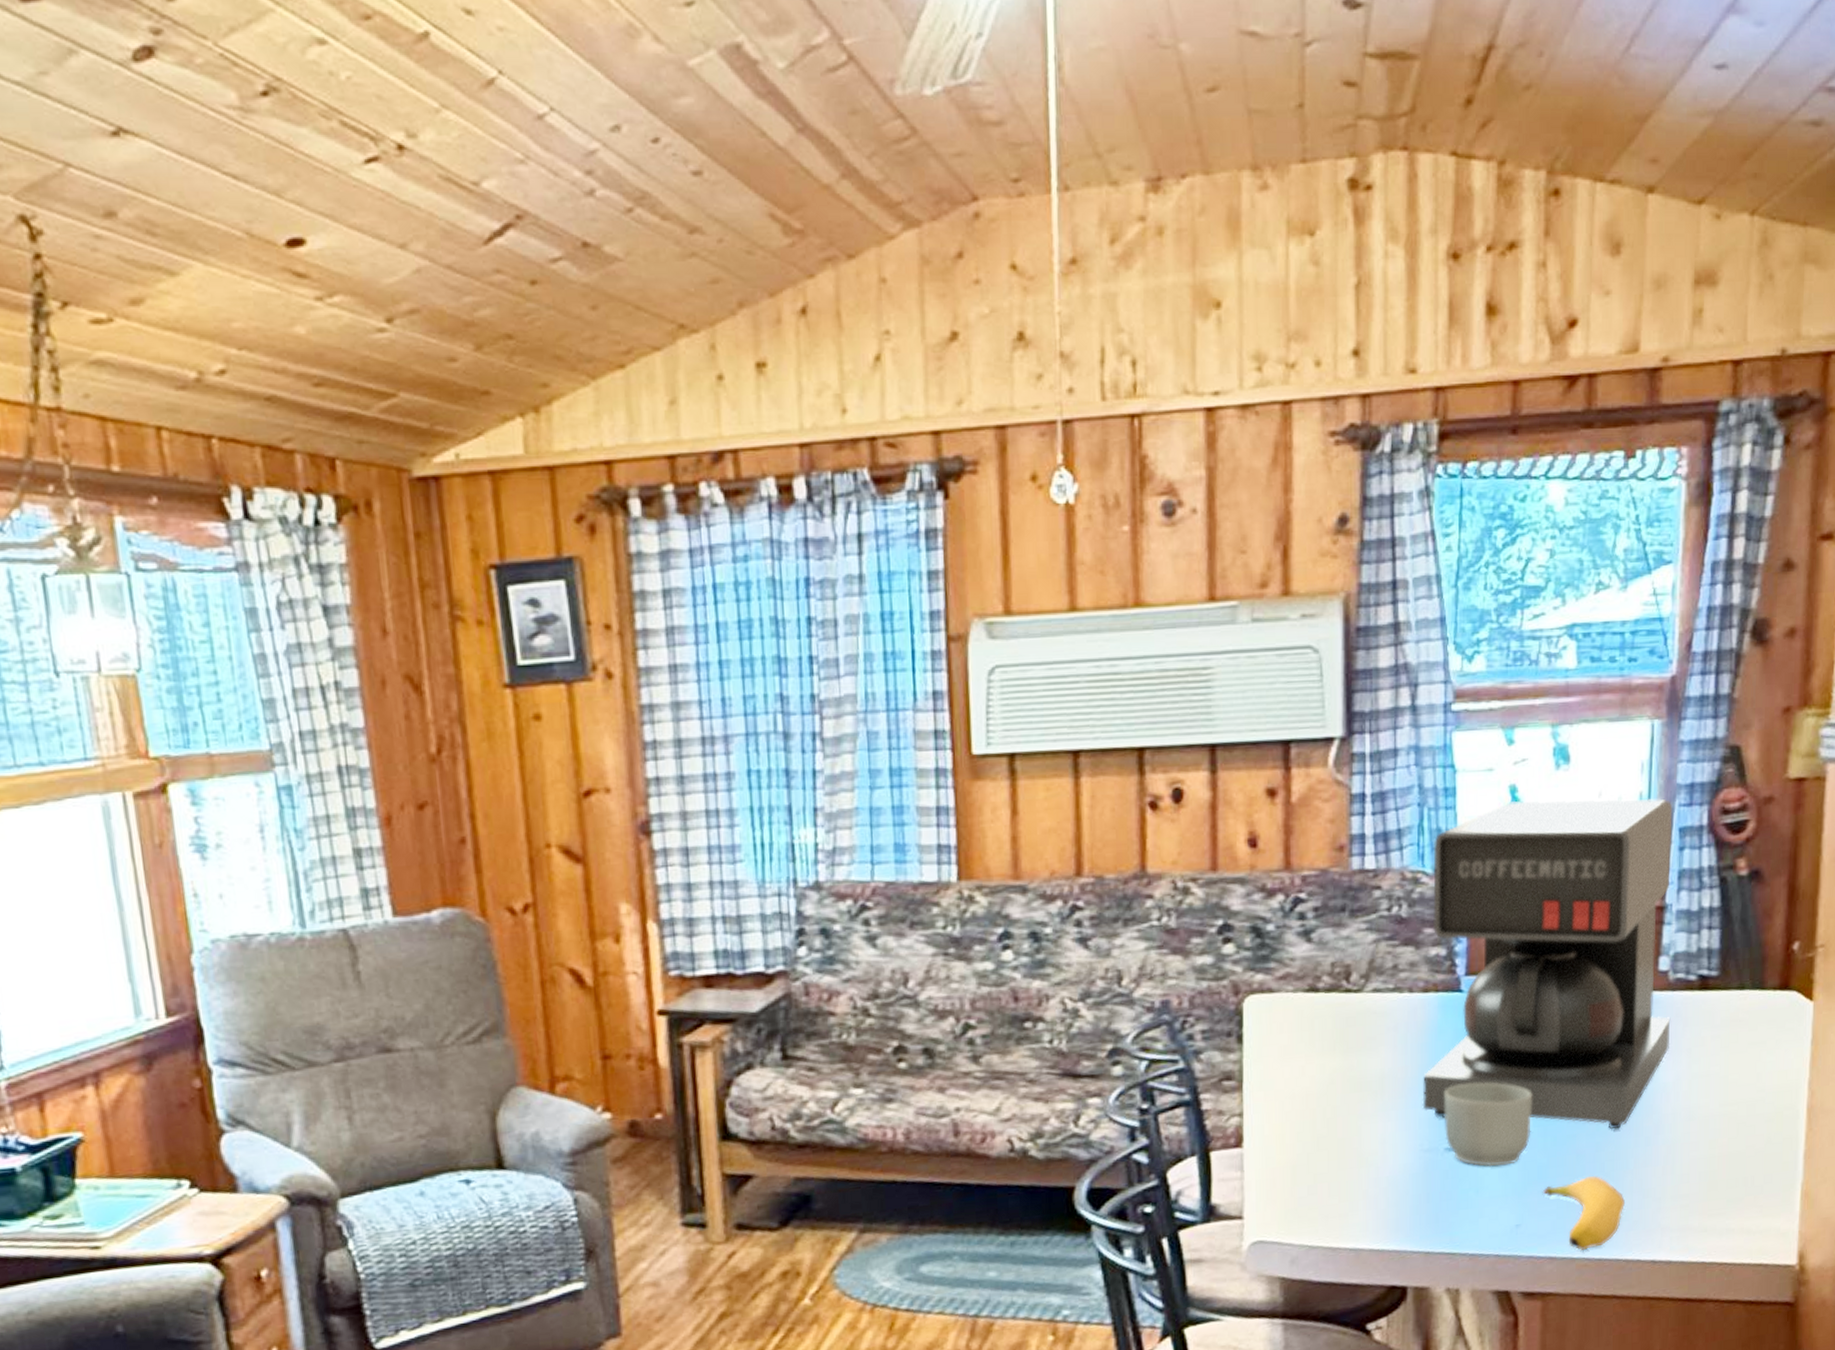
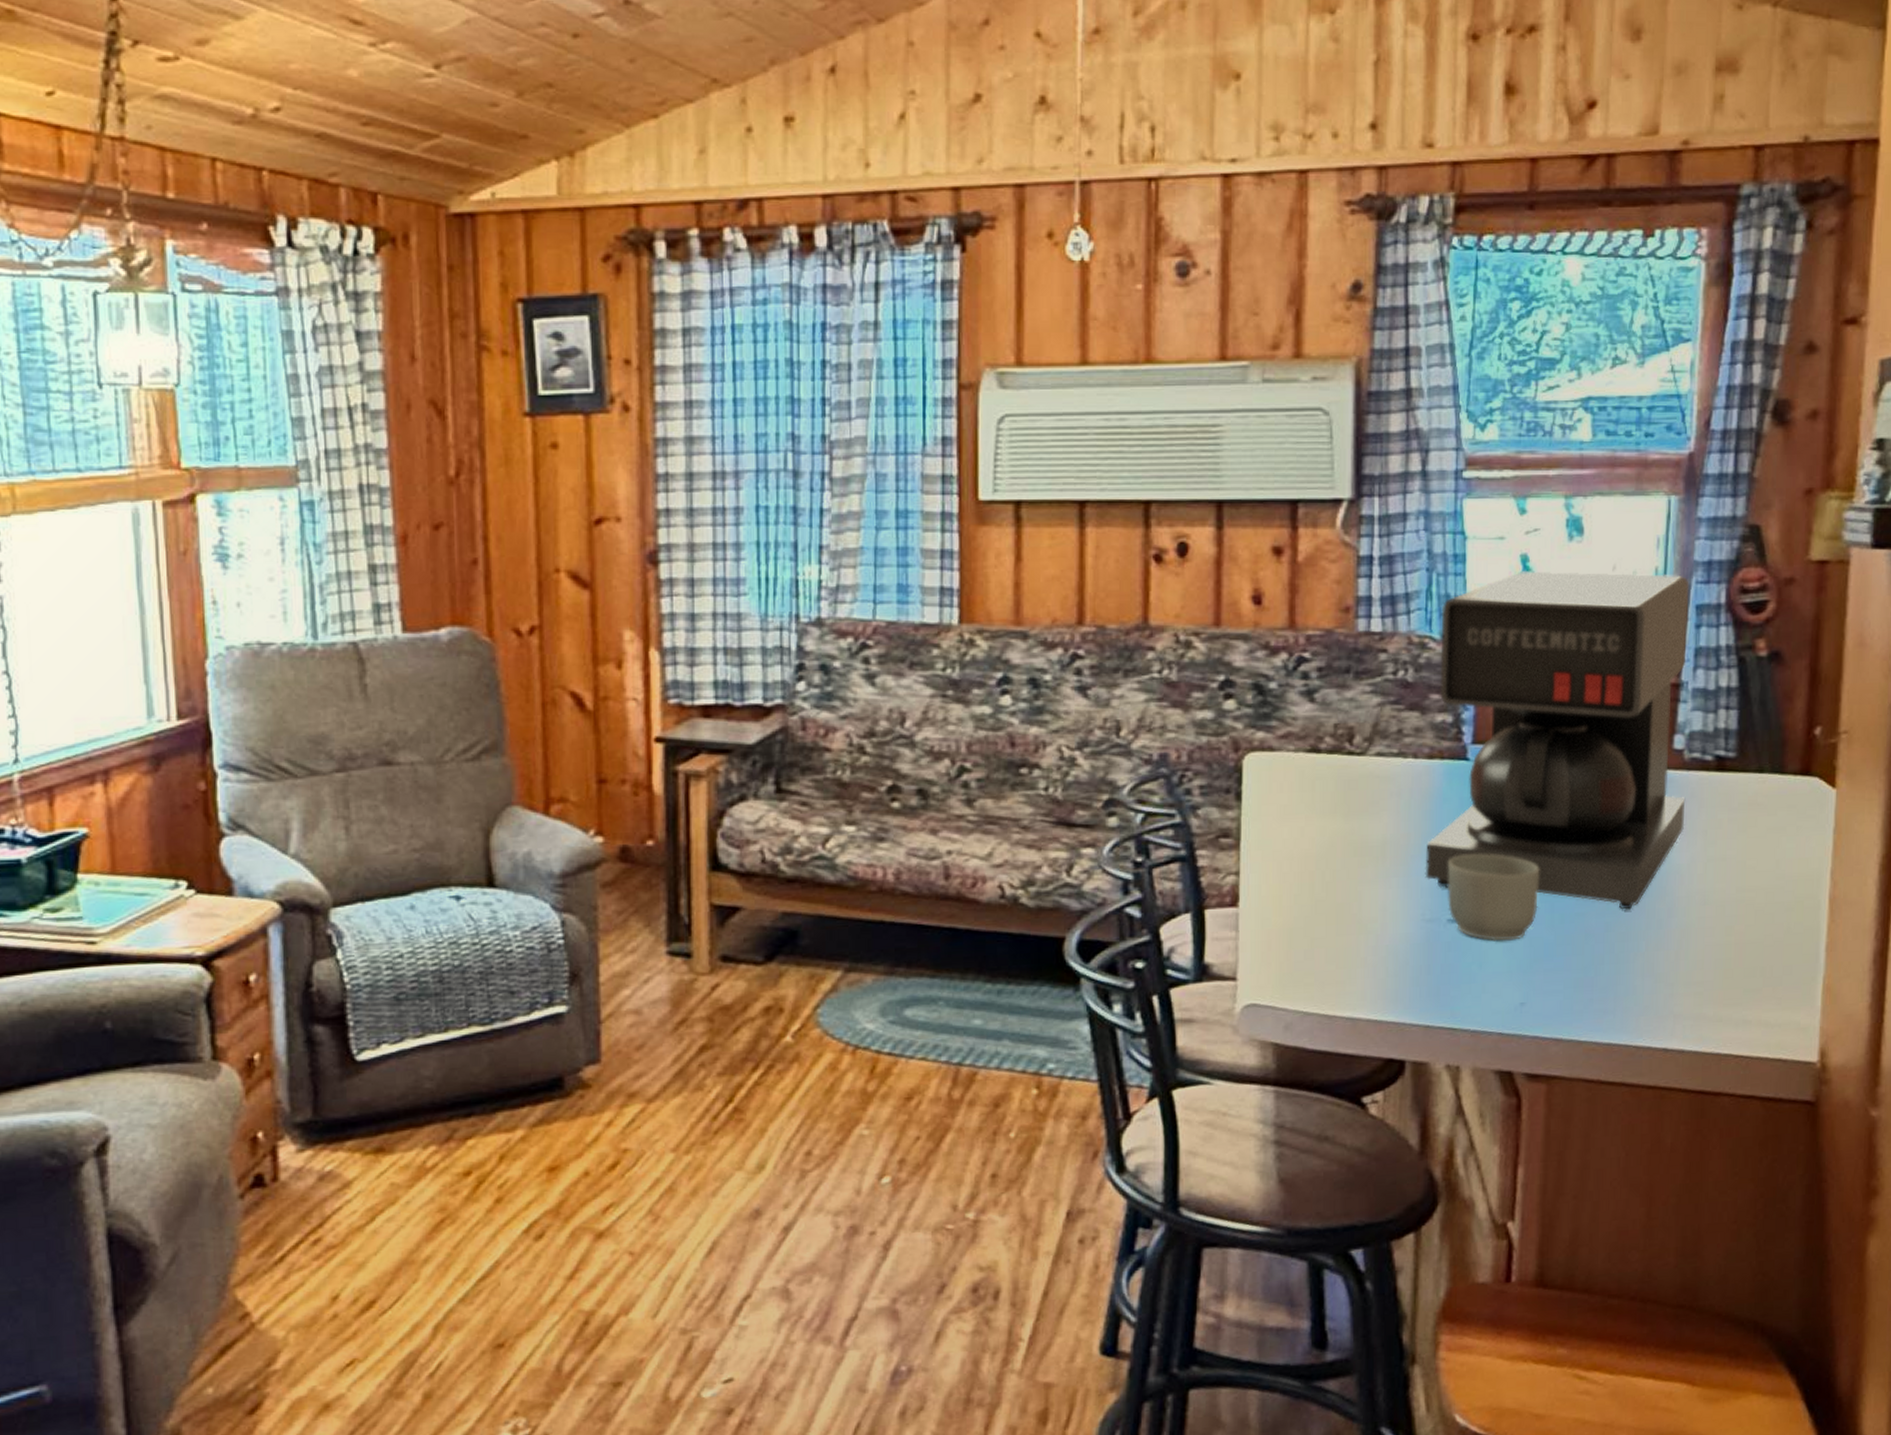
banana: present [1542,1176,1625,1250] -> none [1548,957,1635,1033]

